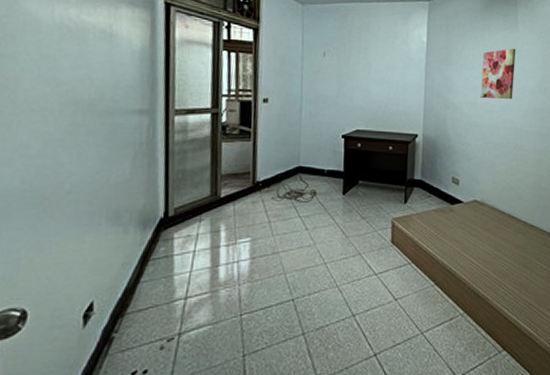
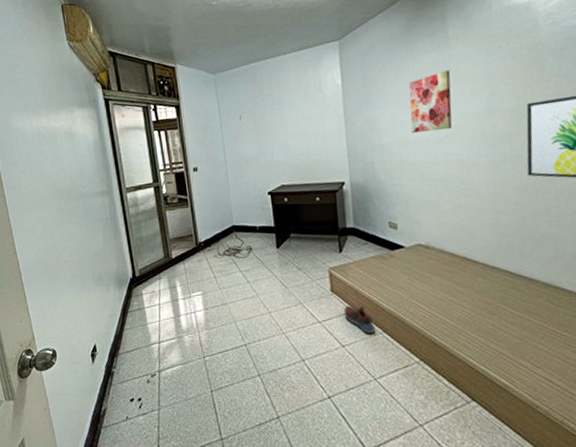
shoe: none [400,257,429,286] -> present [343,305,376,334]

